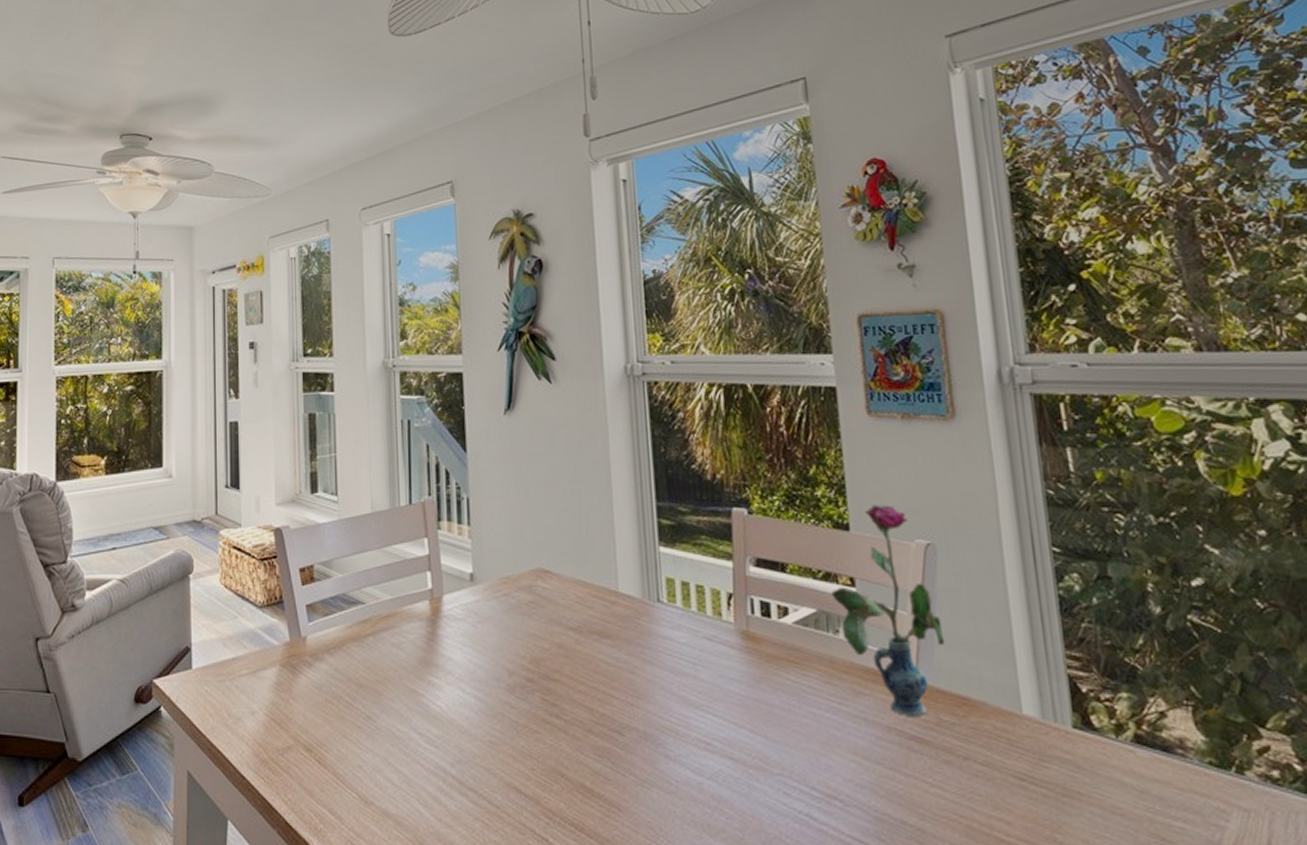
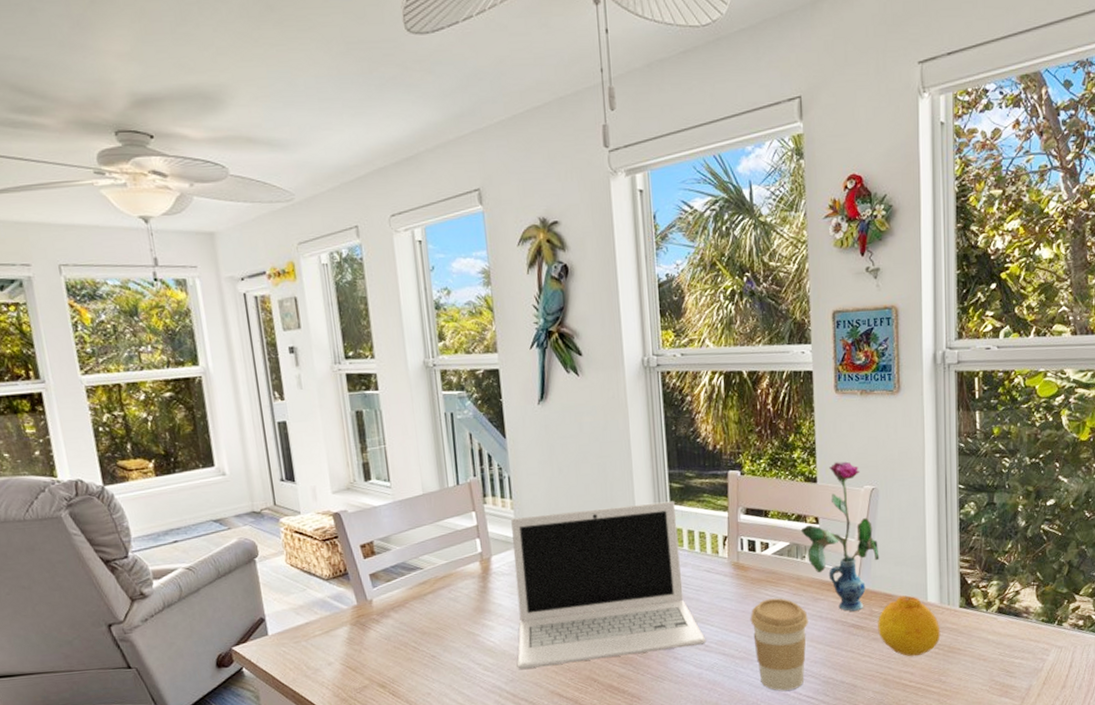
laptop: none [466,542,708,748] -> present [511,501,706,669]
coffee cup: none [766,685,848,825] -> present [750,598,808,691]
fruit: none [948,701,1048,797] -> present [877,595,941,657]

